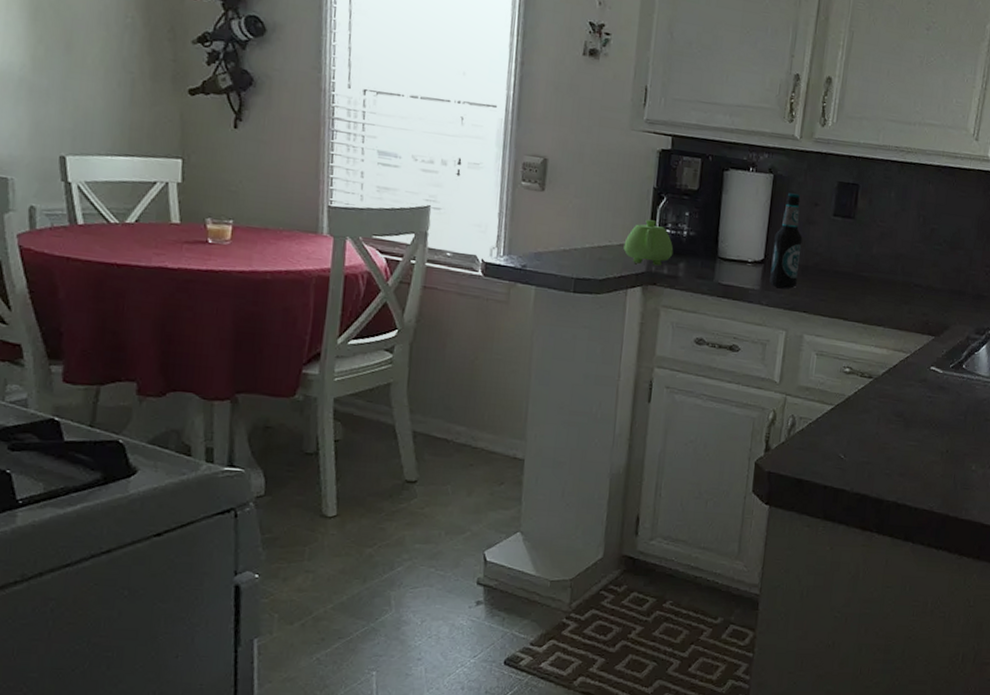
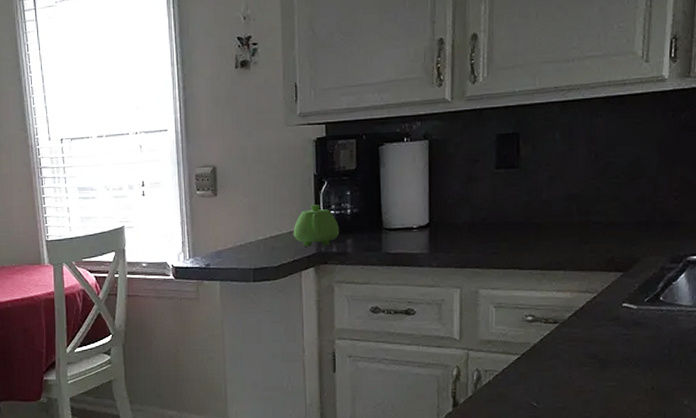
bottle: present [769,193,803,289] -> none [437,154,466,248]

